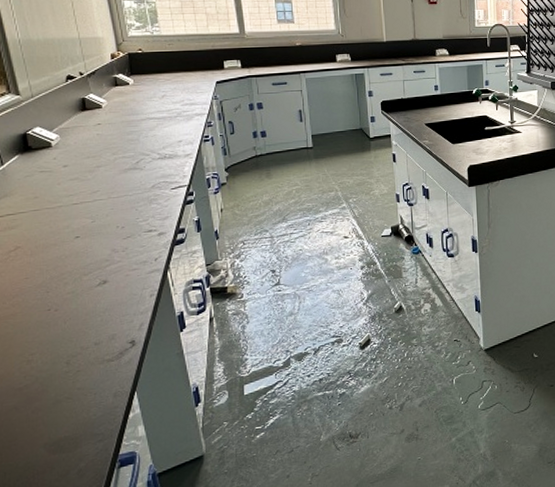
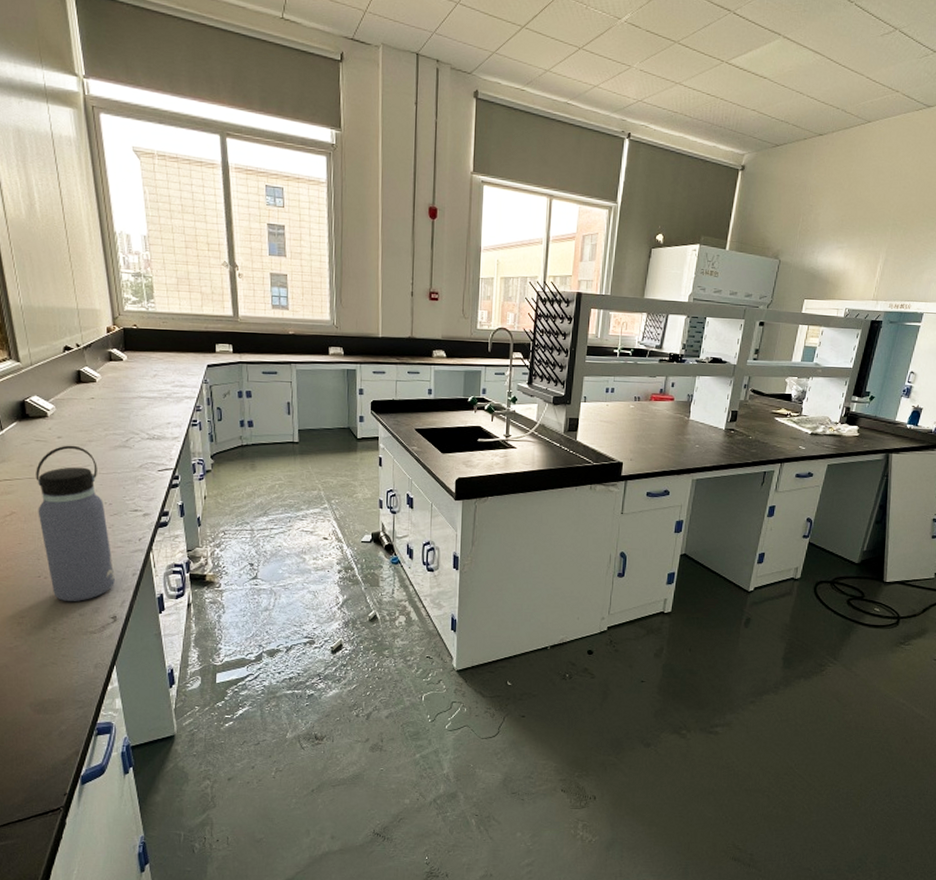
water bottle: none [41,172,131,332] -> present [36,445,115,601]

